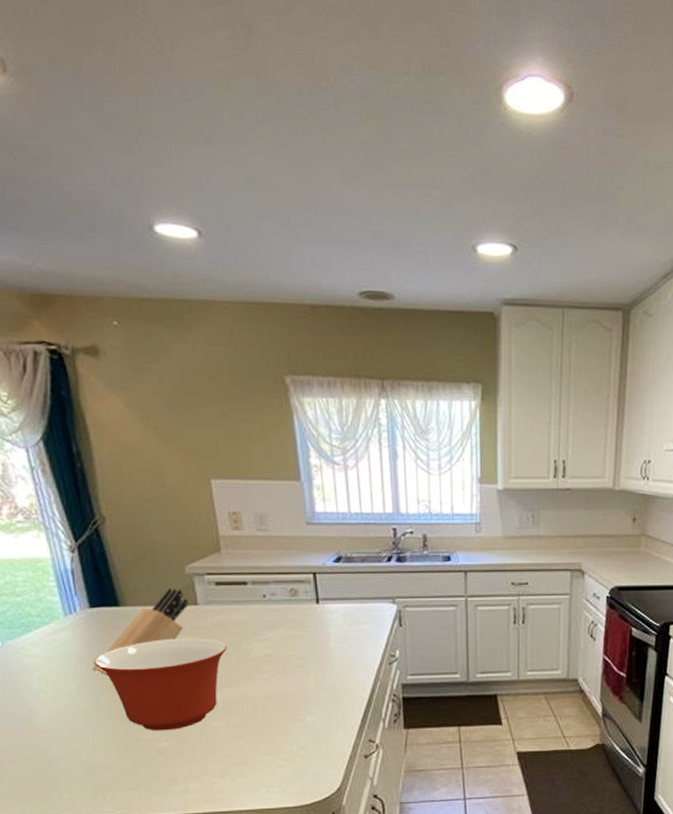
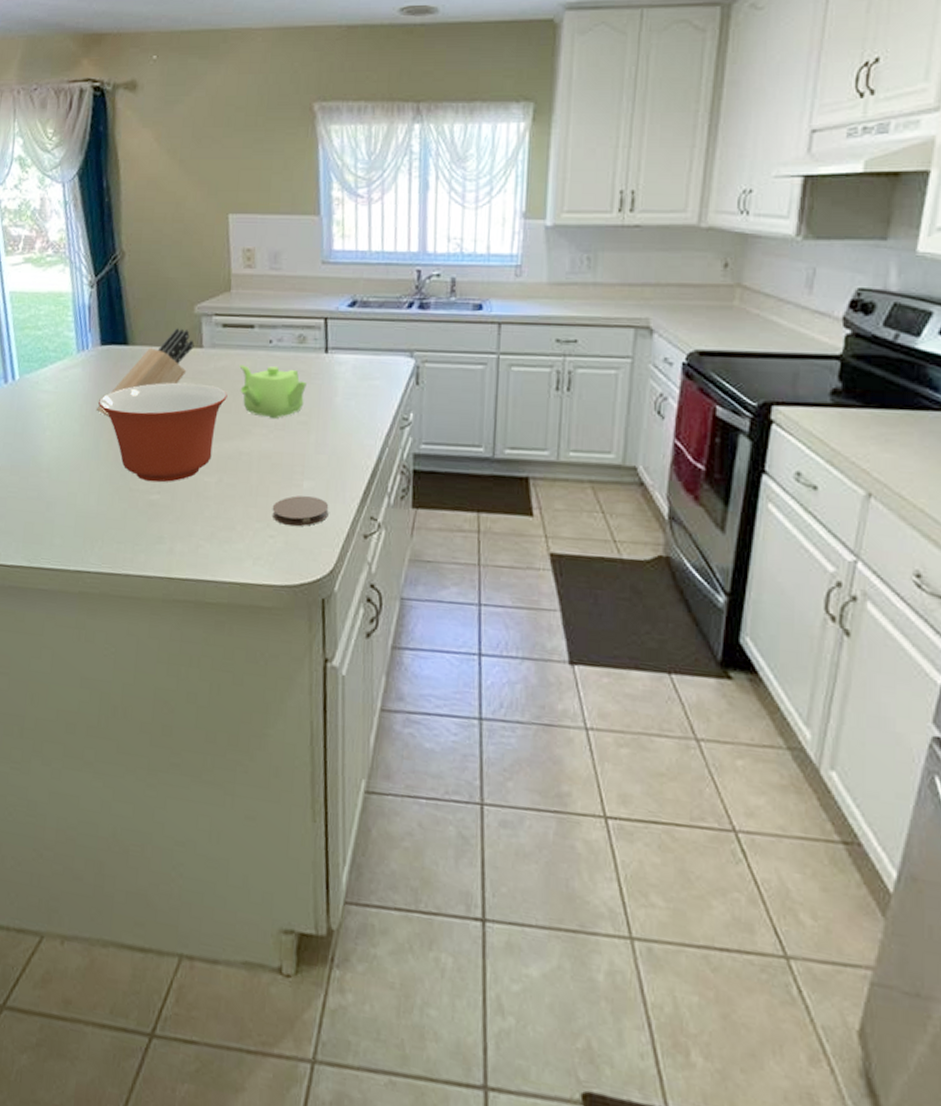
teapot: none [236,618,302,665] -> present [239,365,307,420]
coaster: none [280,729,332,756] -> present [272,495,329,527]

